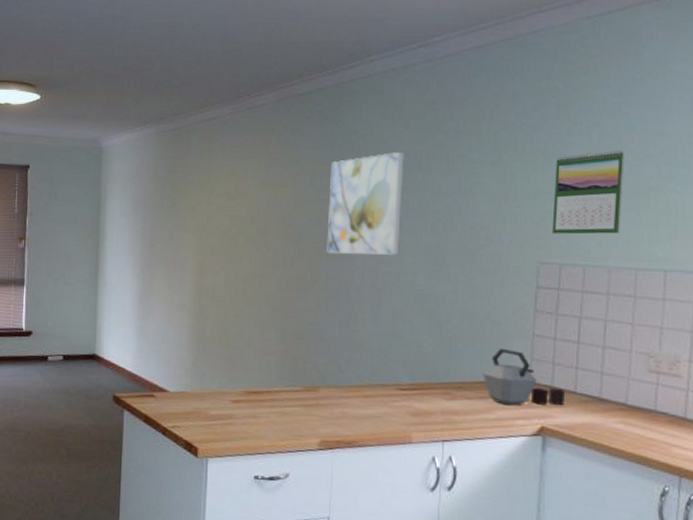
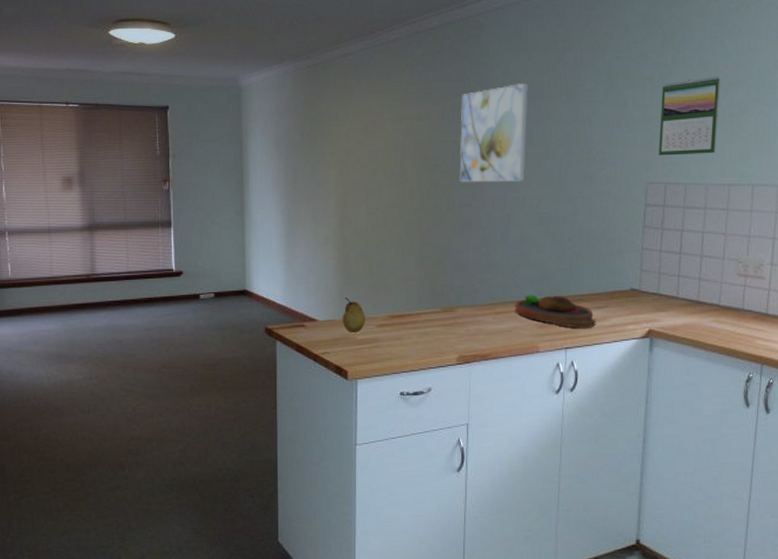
fruit: none [194,368,220,408] -> present [342,296,366,334]
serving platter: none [385,378,478,420] -> present [515,294,596,328]
kettle: present [482,348,566,406] -> none [599,262,670,313]

